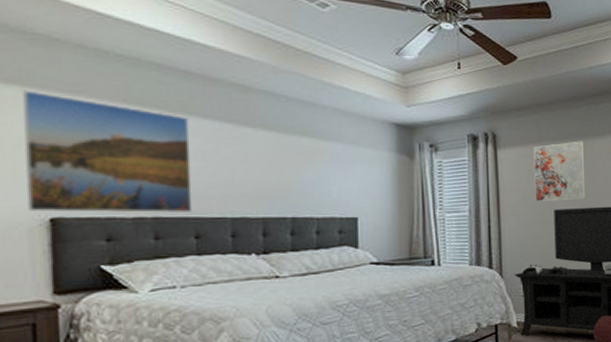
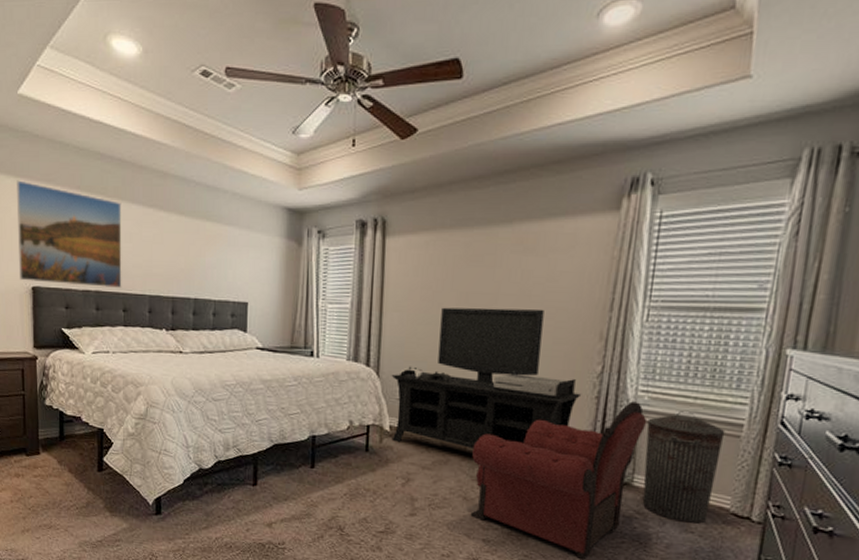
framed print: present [533,141,586,201] -> none [421,228,486,299]

